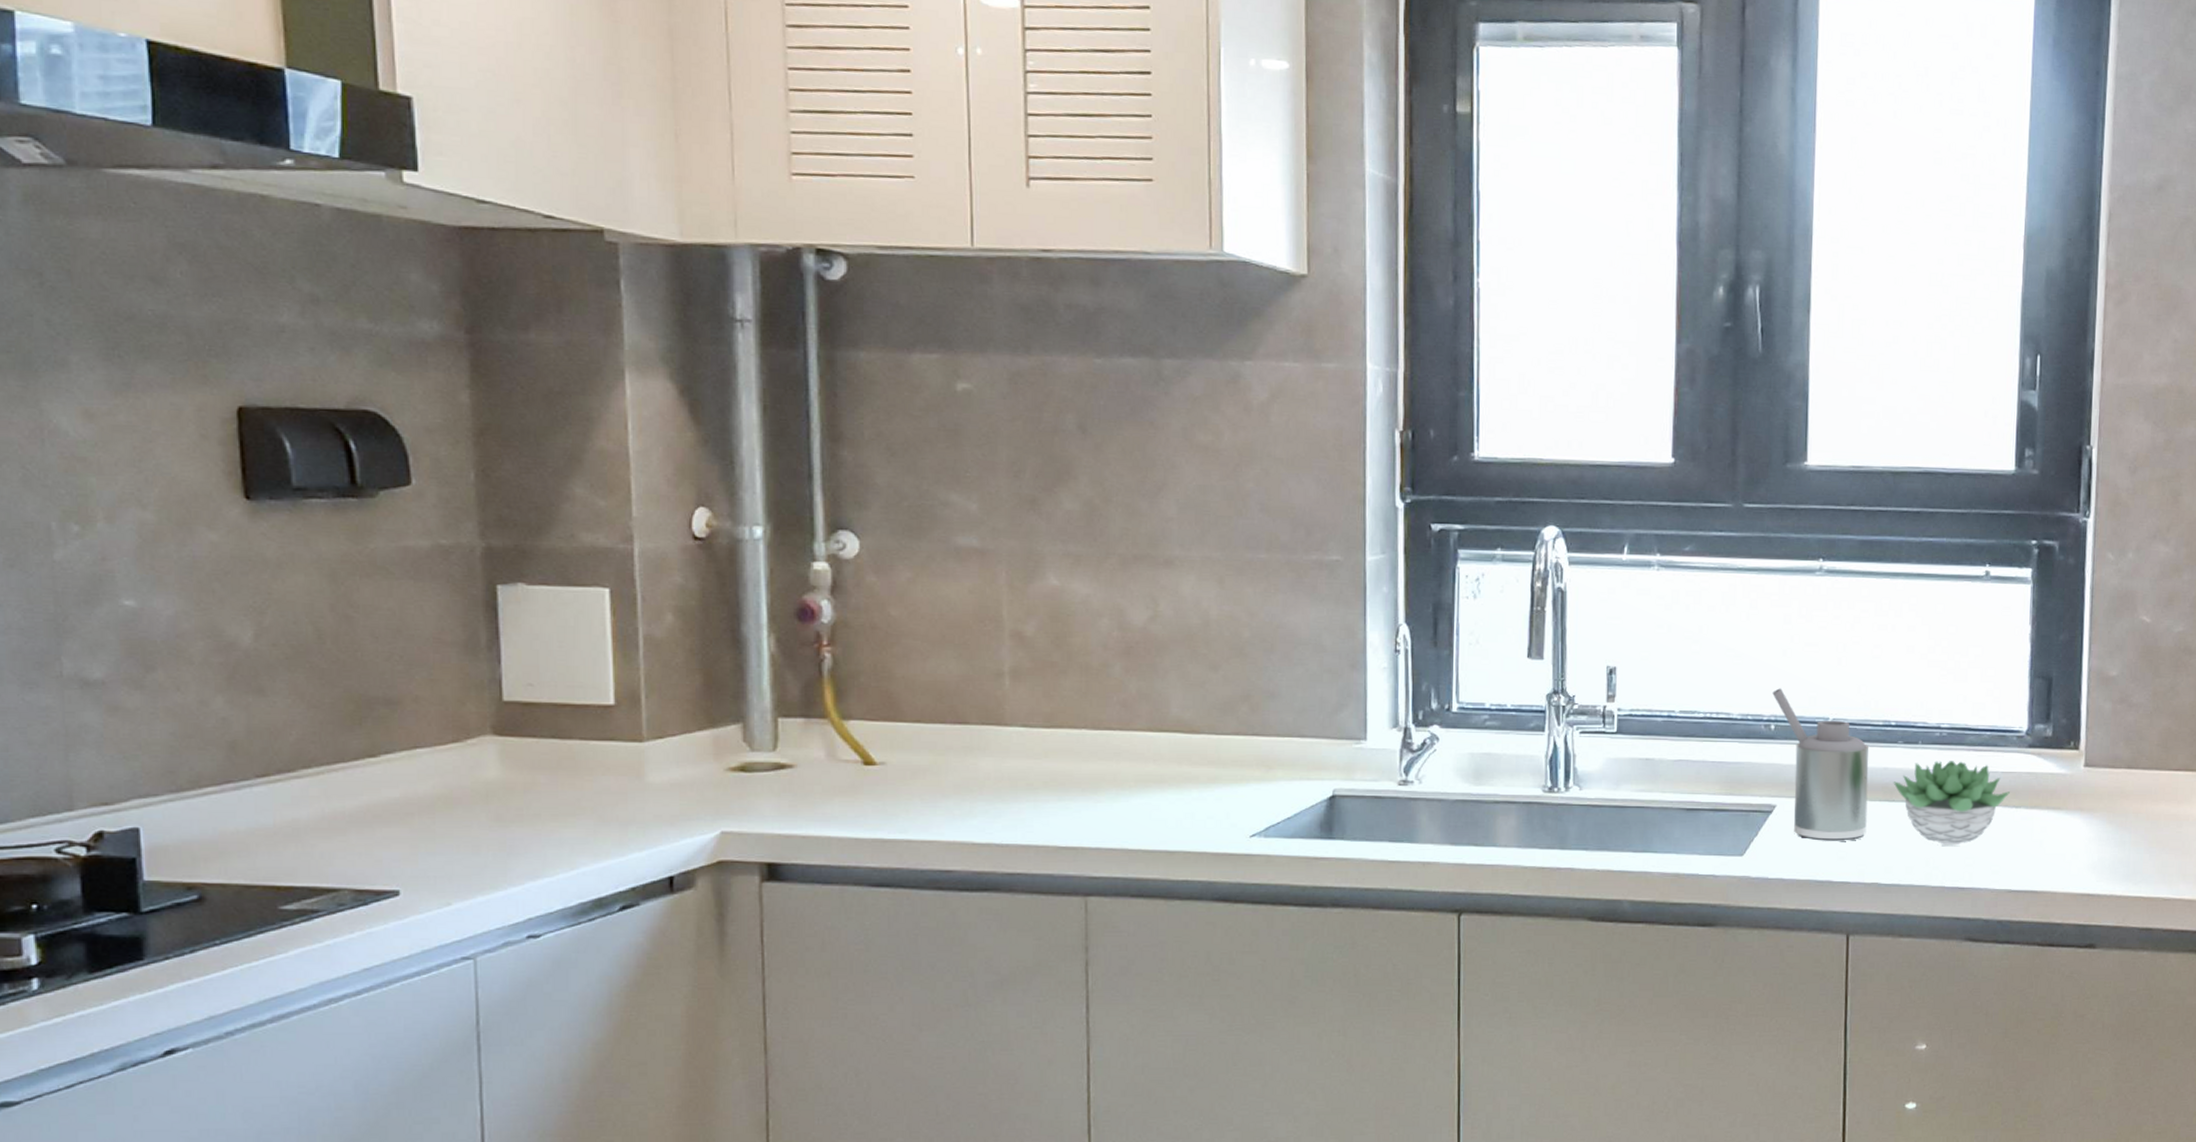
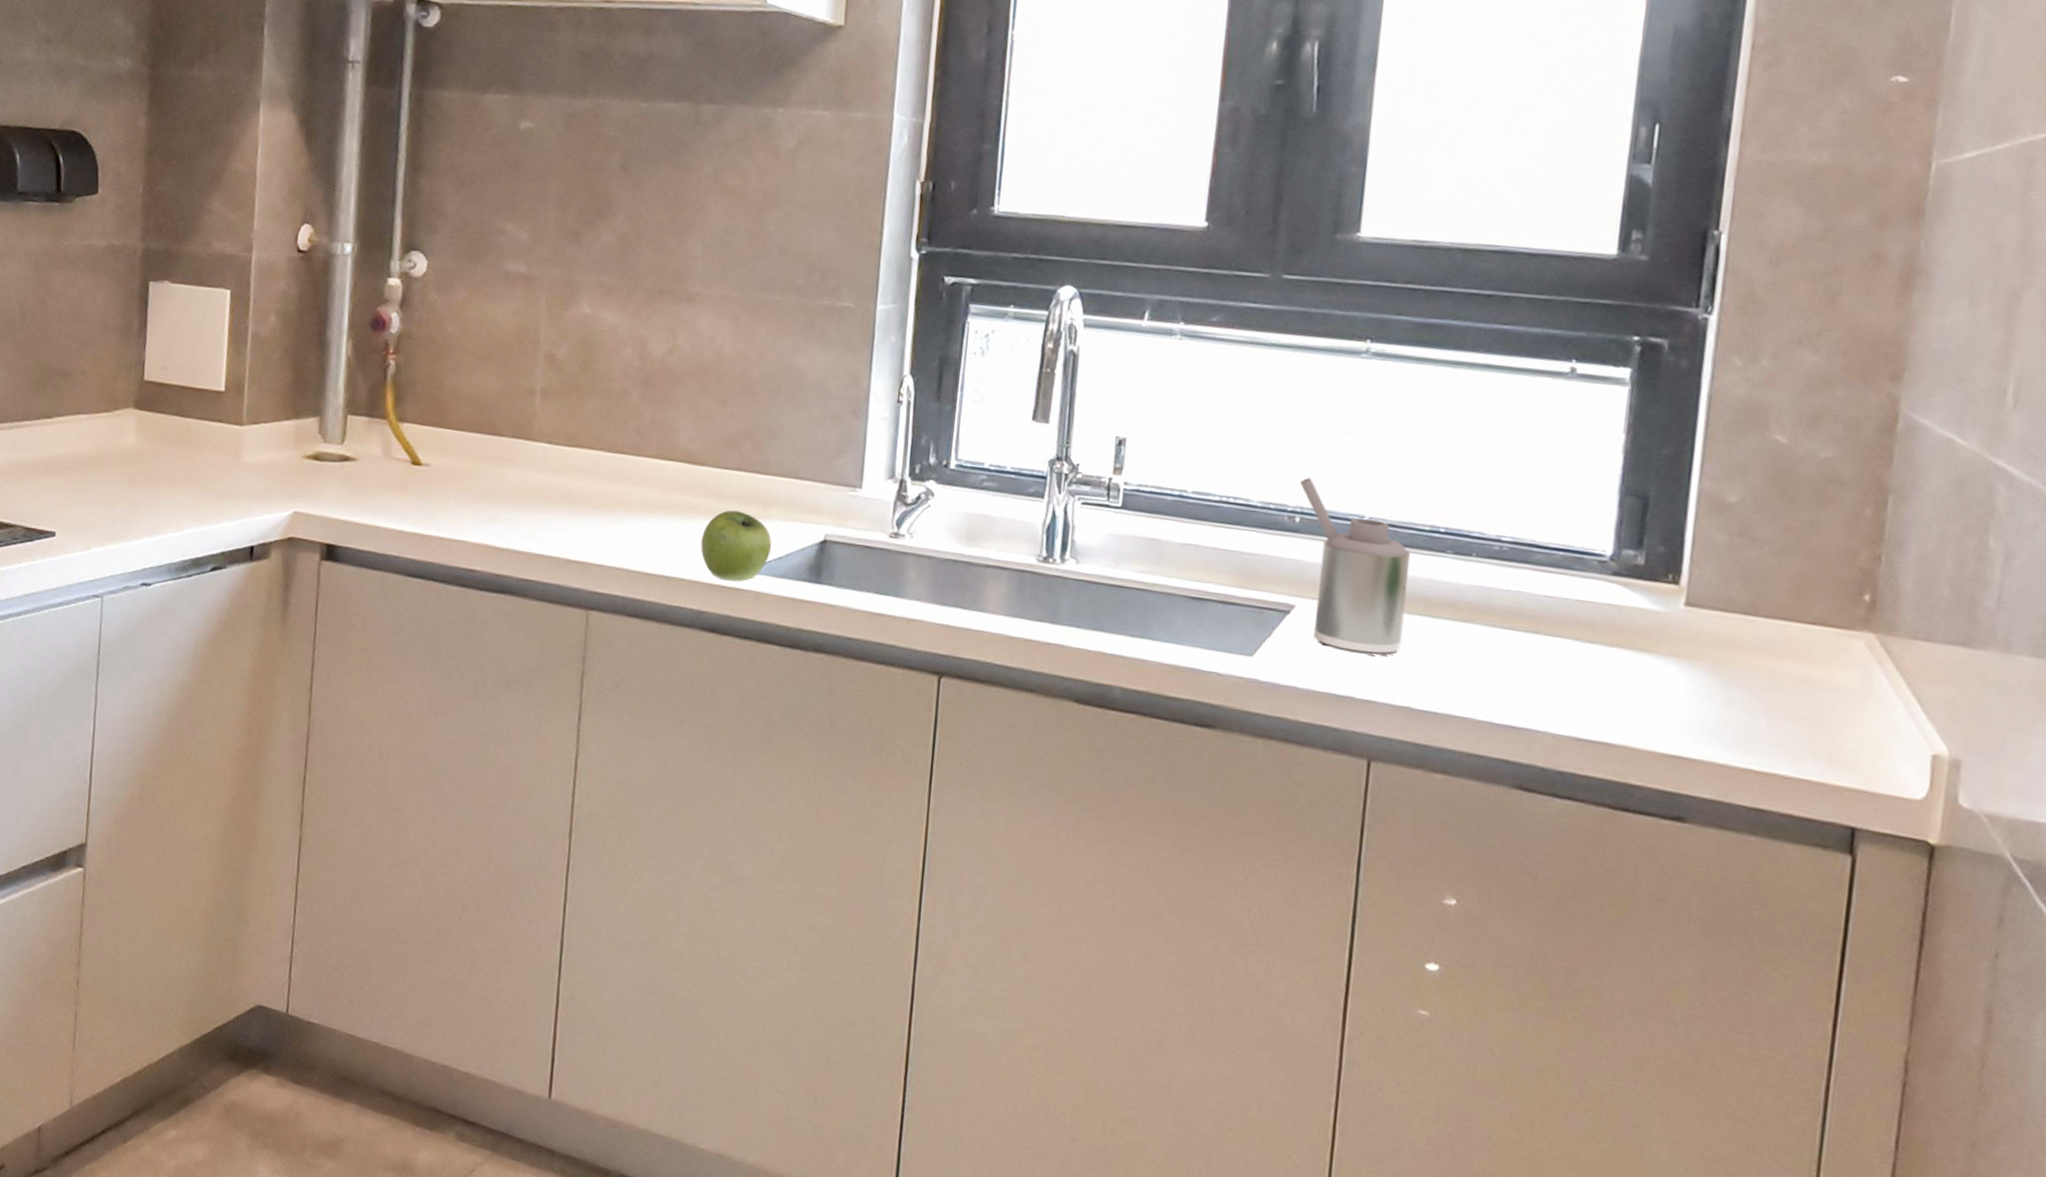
fruit: none [1204,775,1279,848] -> present [700,510,772,582]
succulent plant: present [1893,761,2010,846] -> none [1437,577,1584,678]

